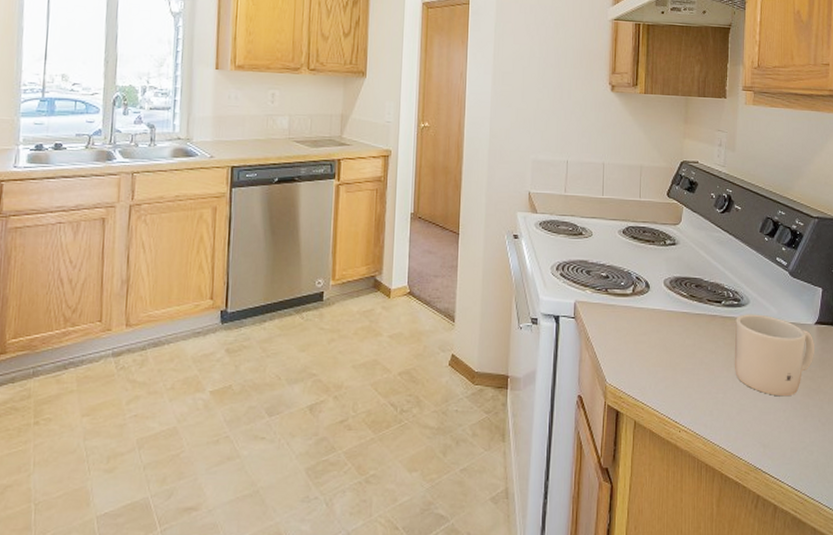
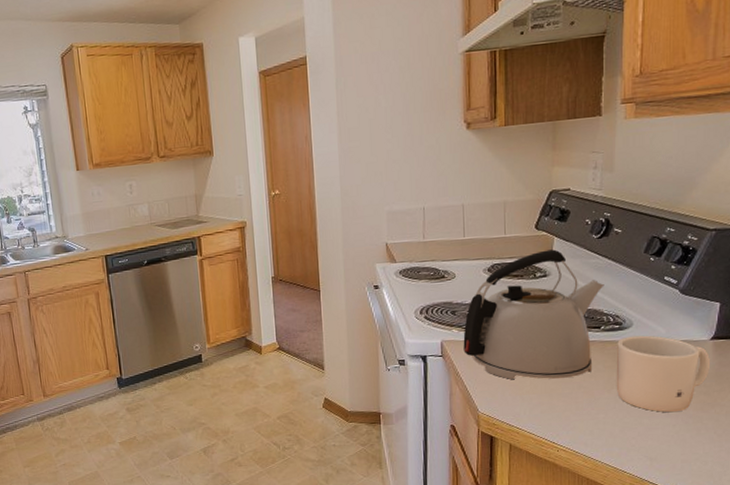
kettle: none [595,218,726,352] -> present [463,249,604,380]

